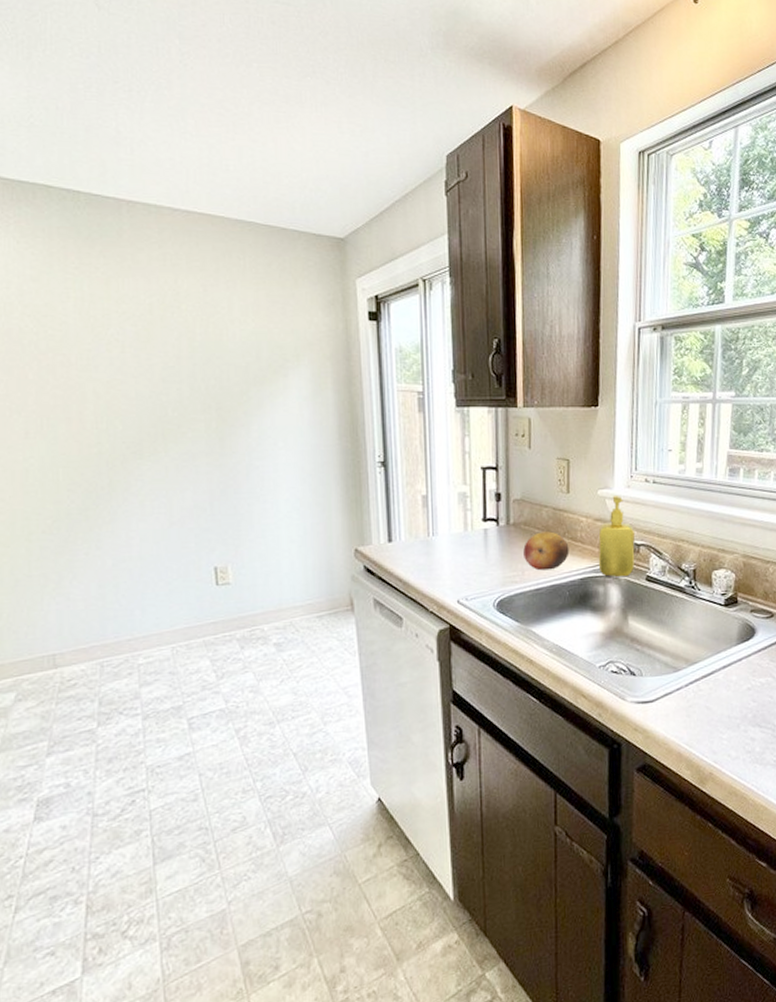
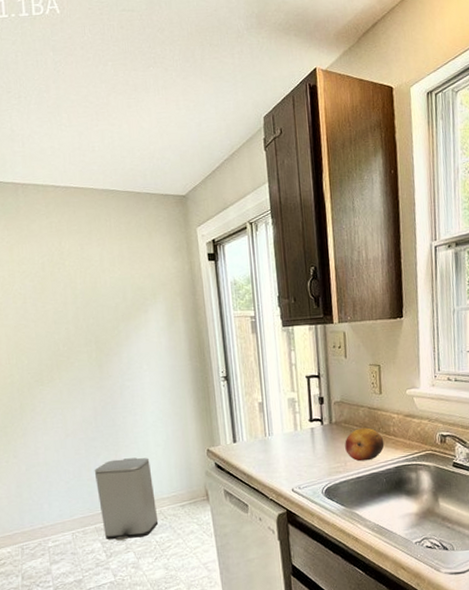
pedal bin: none [206,555,288,658] -> present [94,457,158,541]
soap dispenser: present [598,496,635,577] -> none [408,394,442,465]

